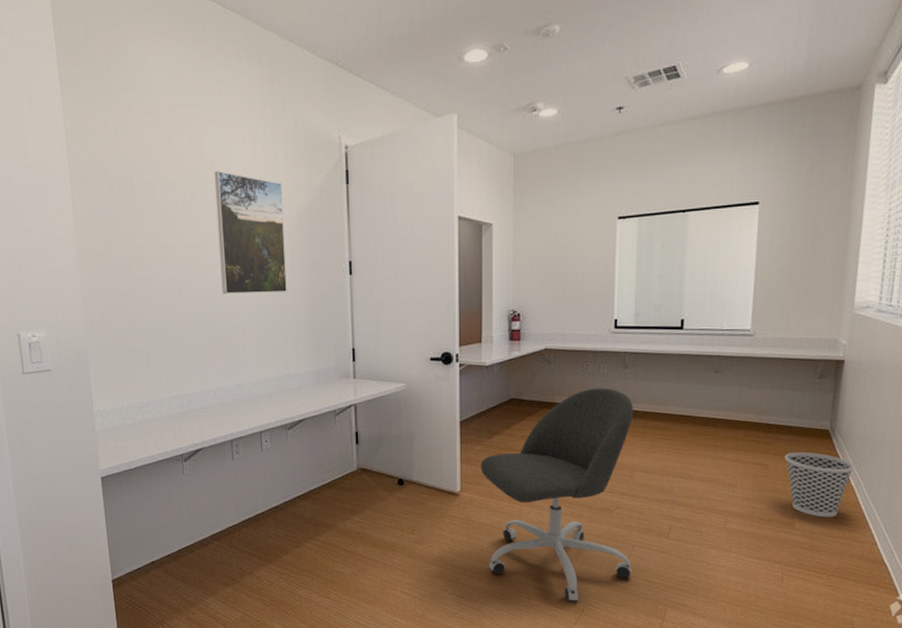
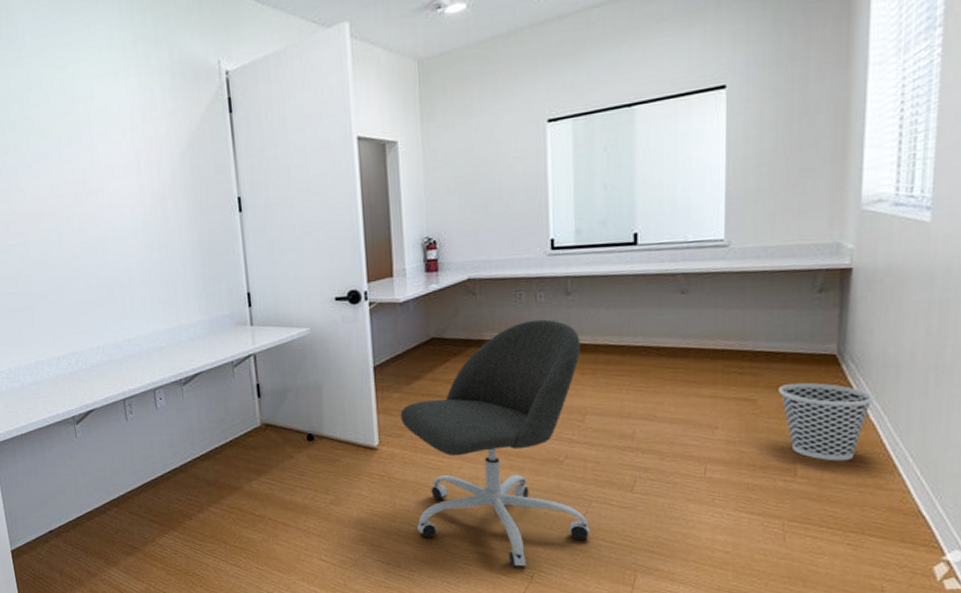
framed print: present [214,171,287,294] -> none [87,112,173,244]

